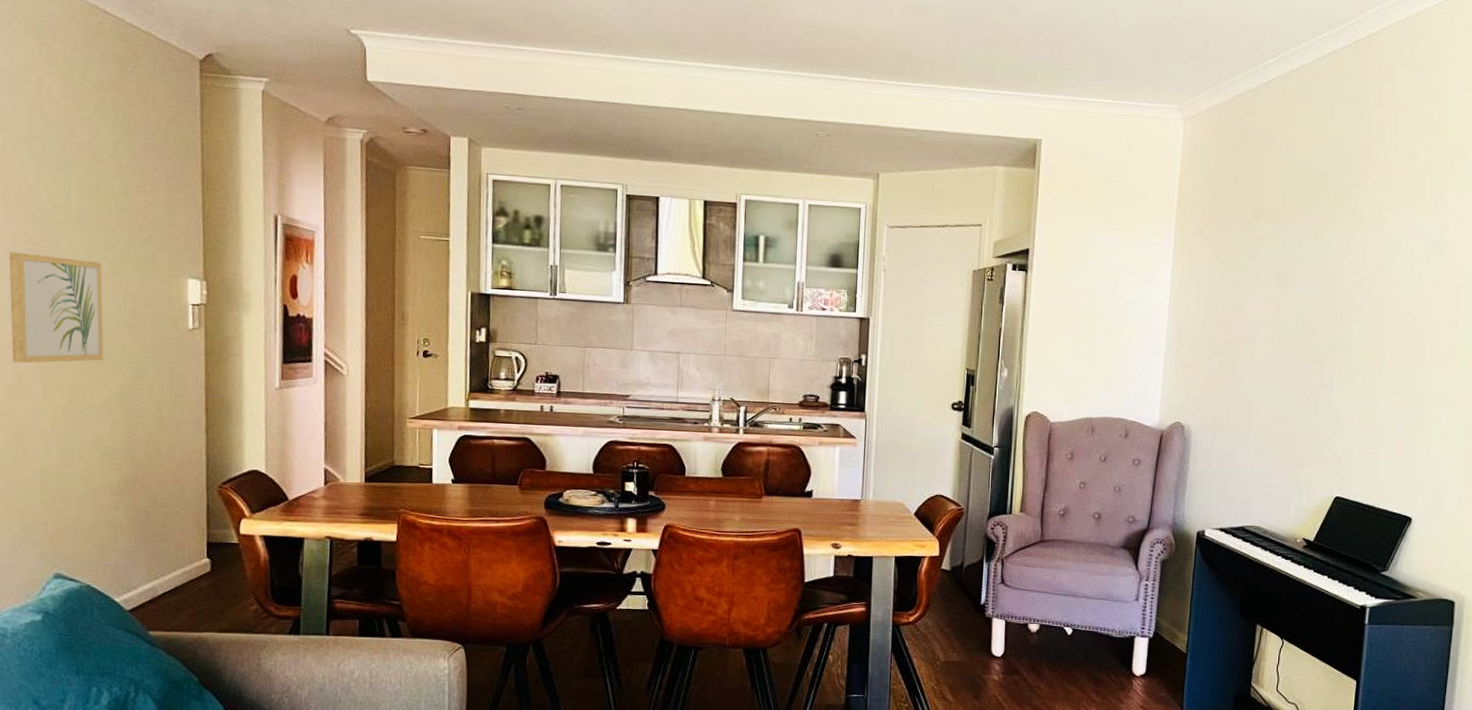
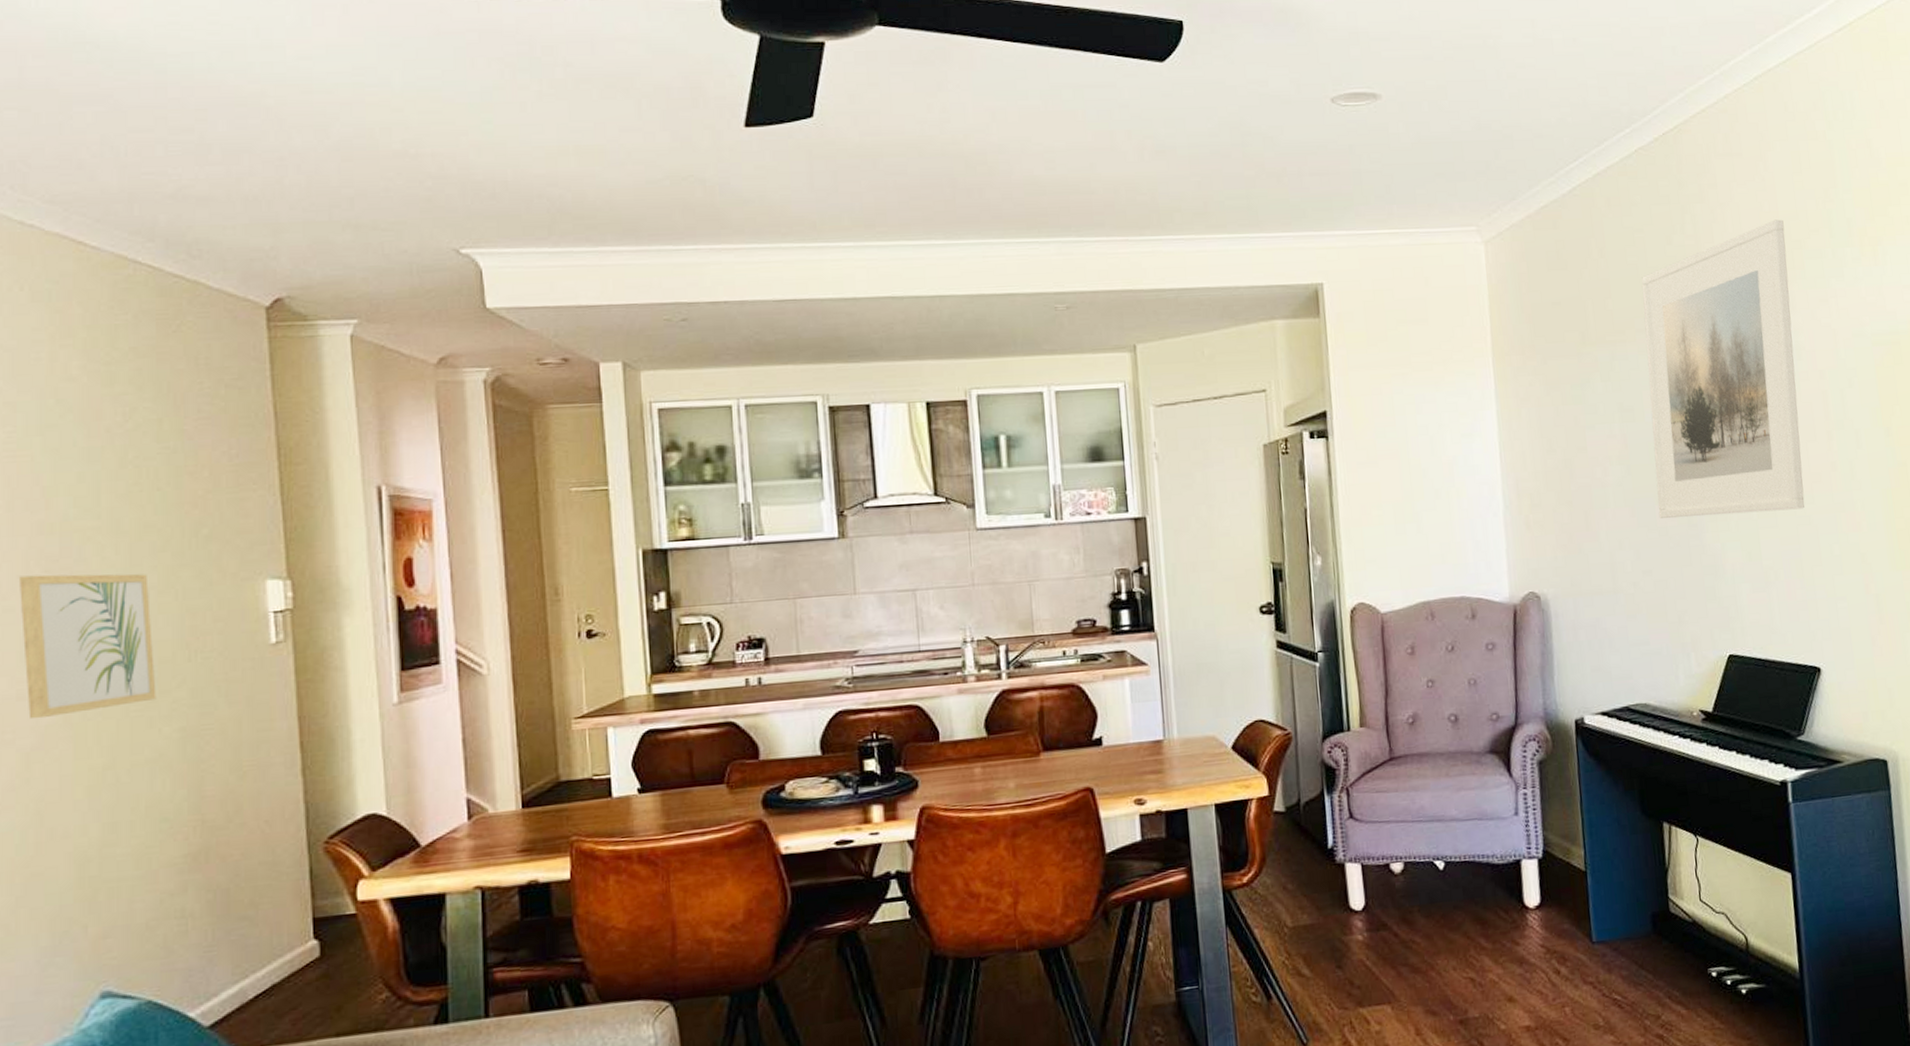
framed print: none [1296,129,1449,383] -> present [1641,219,1805,518]

